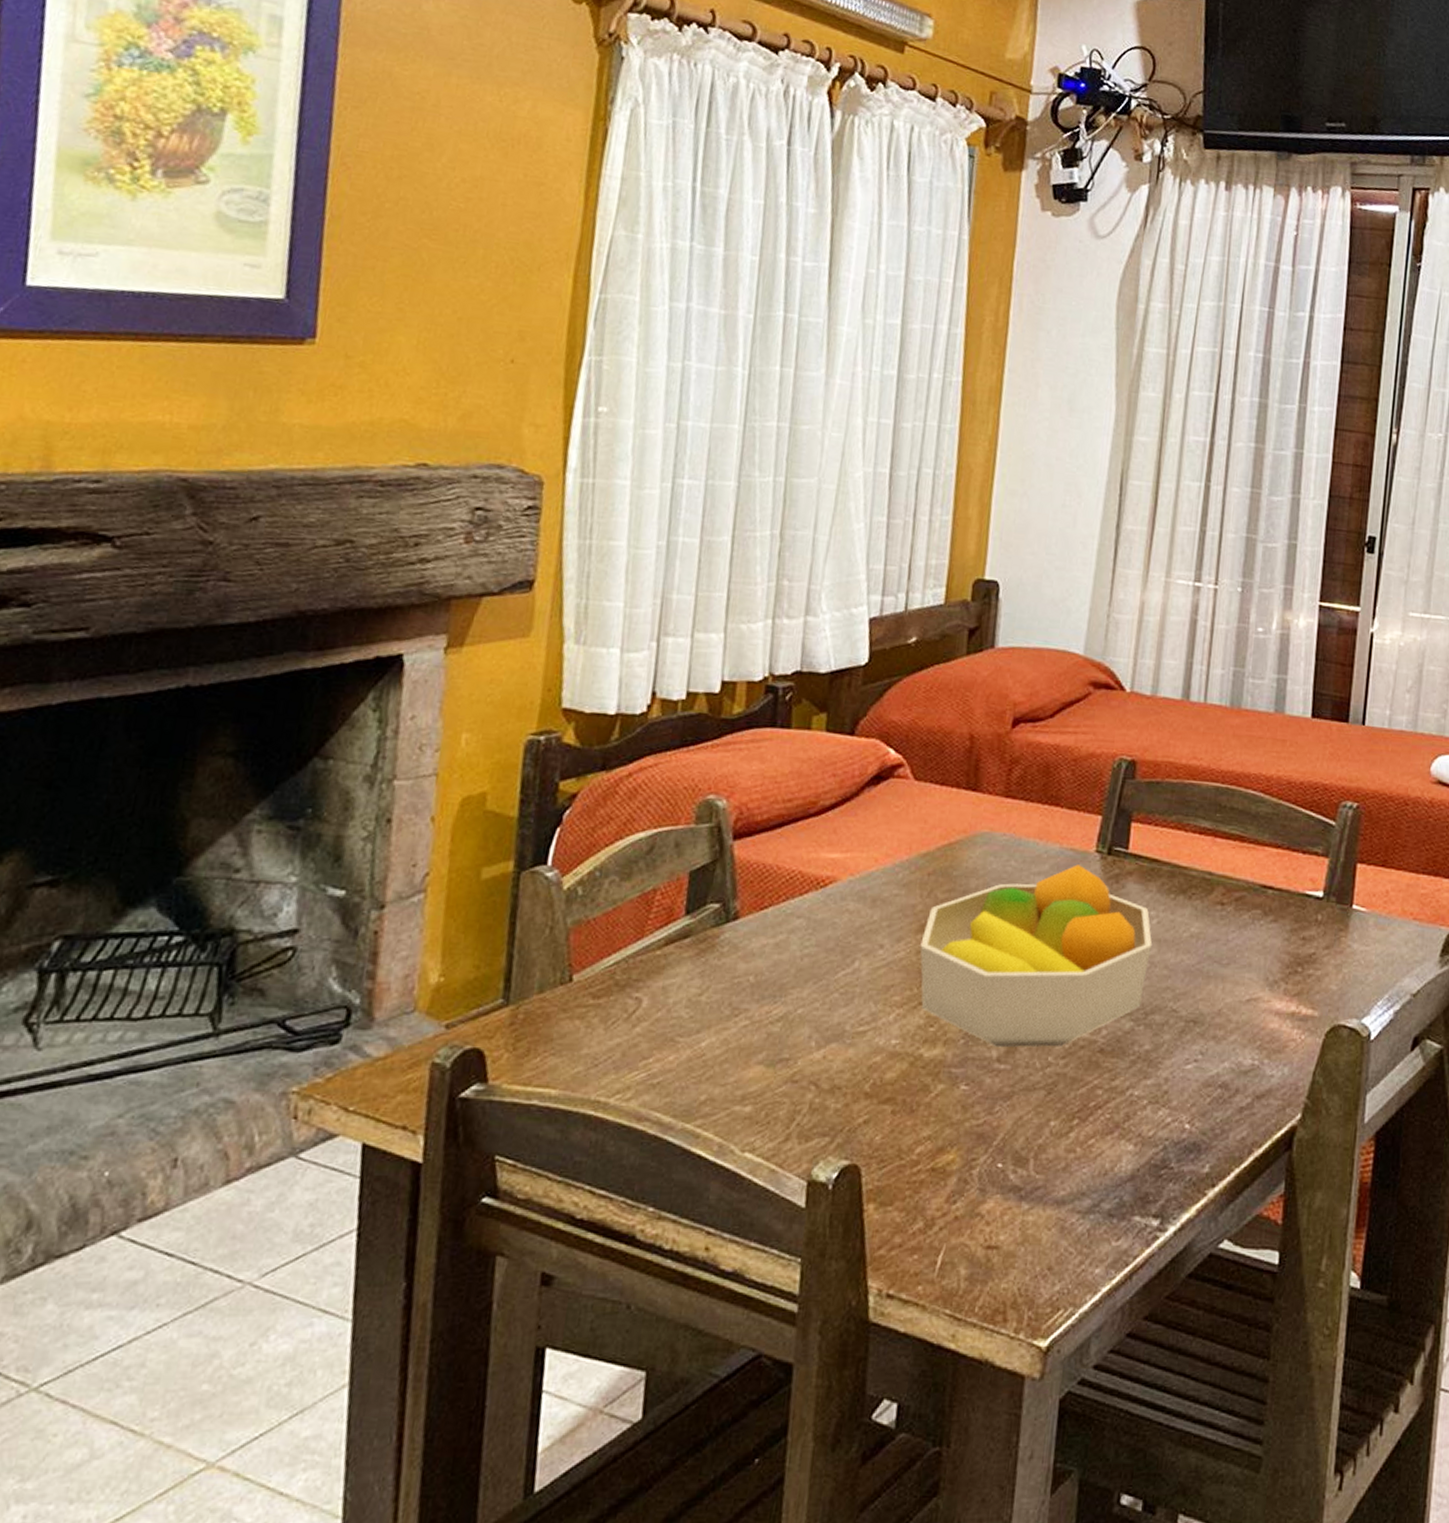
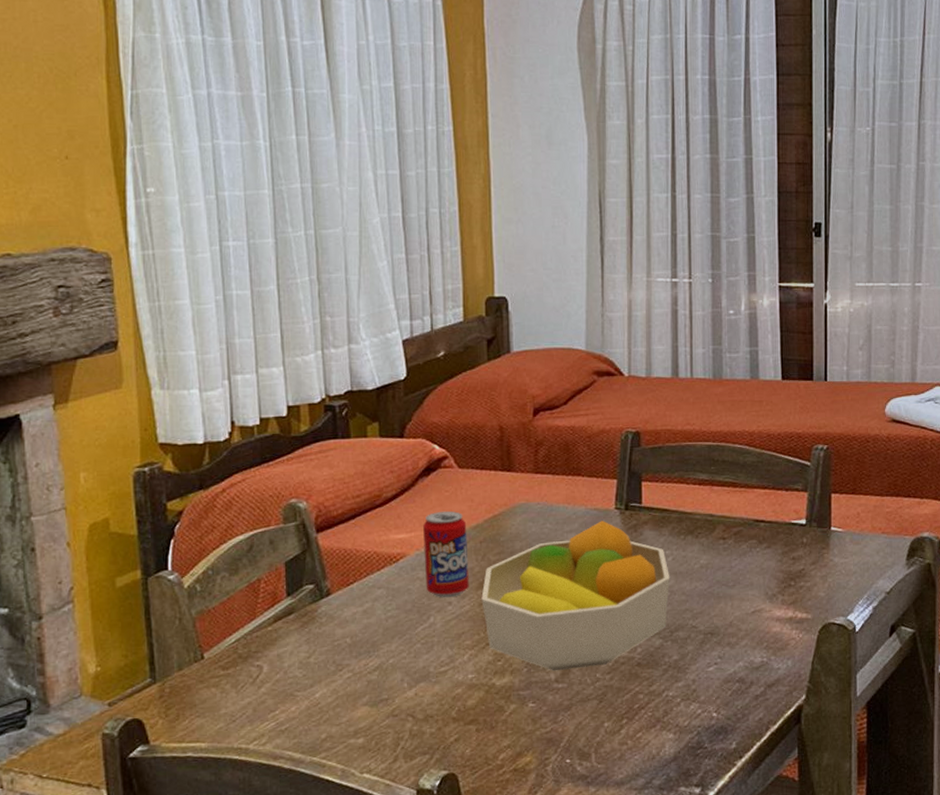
beverage can: none [855,830,915,940] -> present [423,510,469,598]

